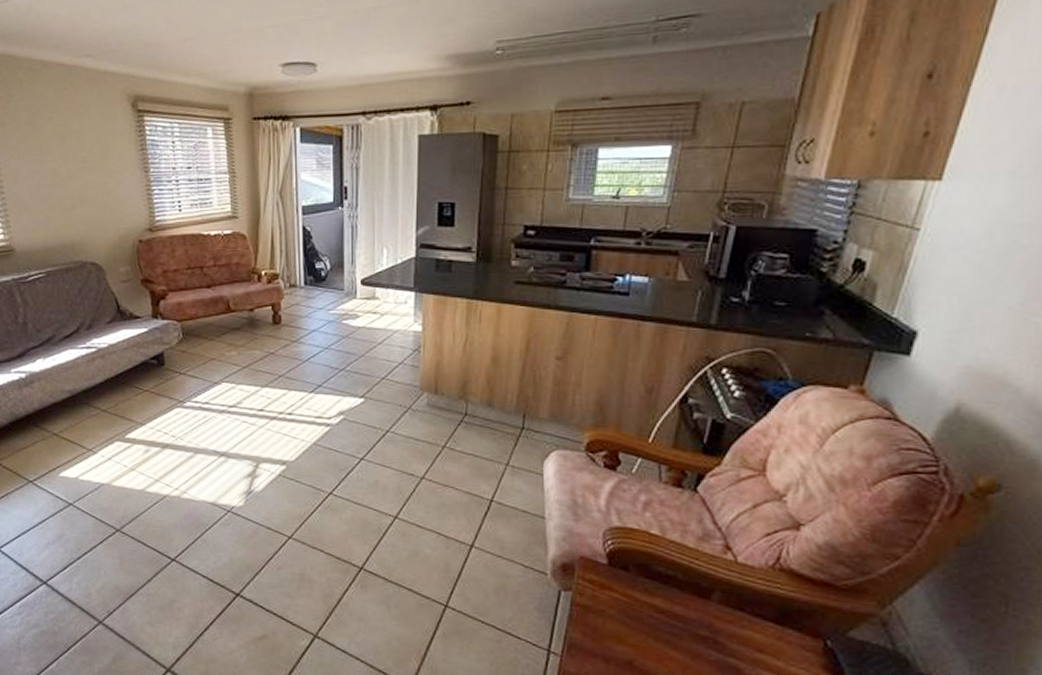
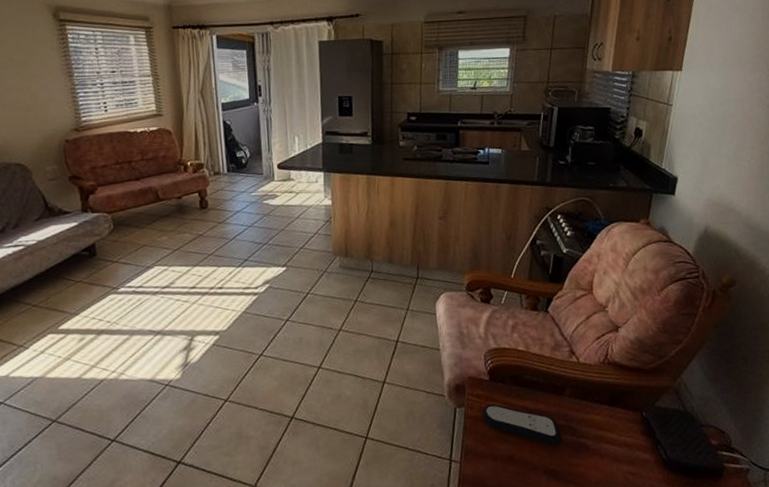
remote control: none [596,593,701,659] -> present [483,404,561,445]

